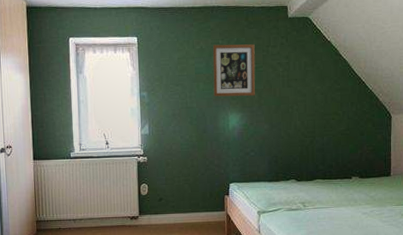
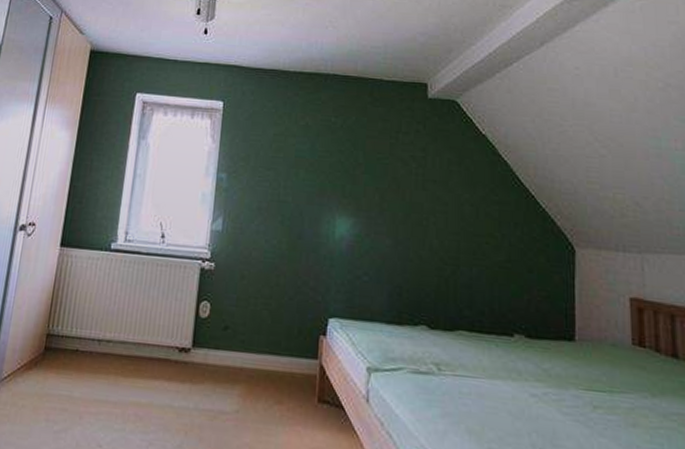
wall art: present [212,44,256,97] -> none [317,122,380,197]

